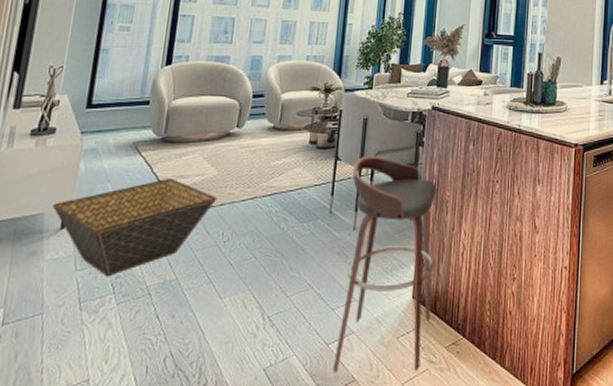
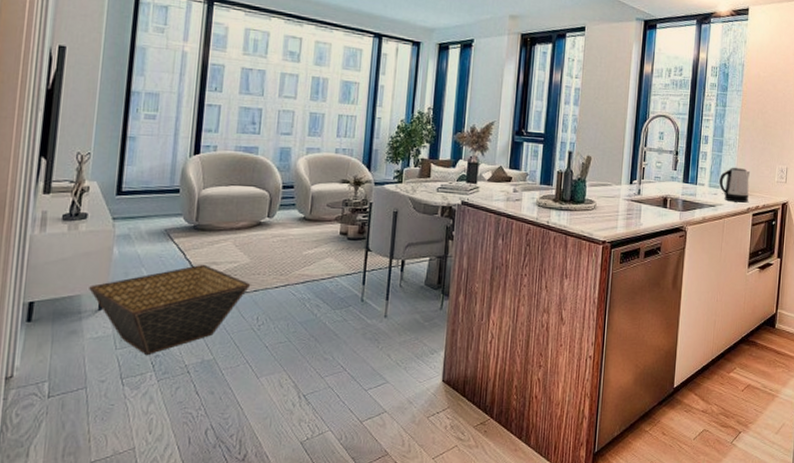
bar stool: present [333,156,437,372] -> none [367,247,466,447]

